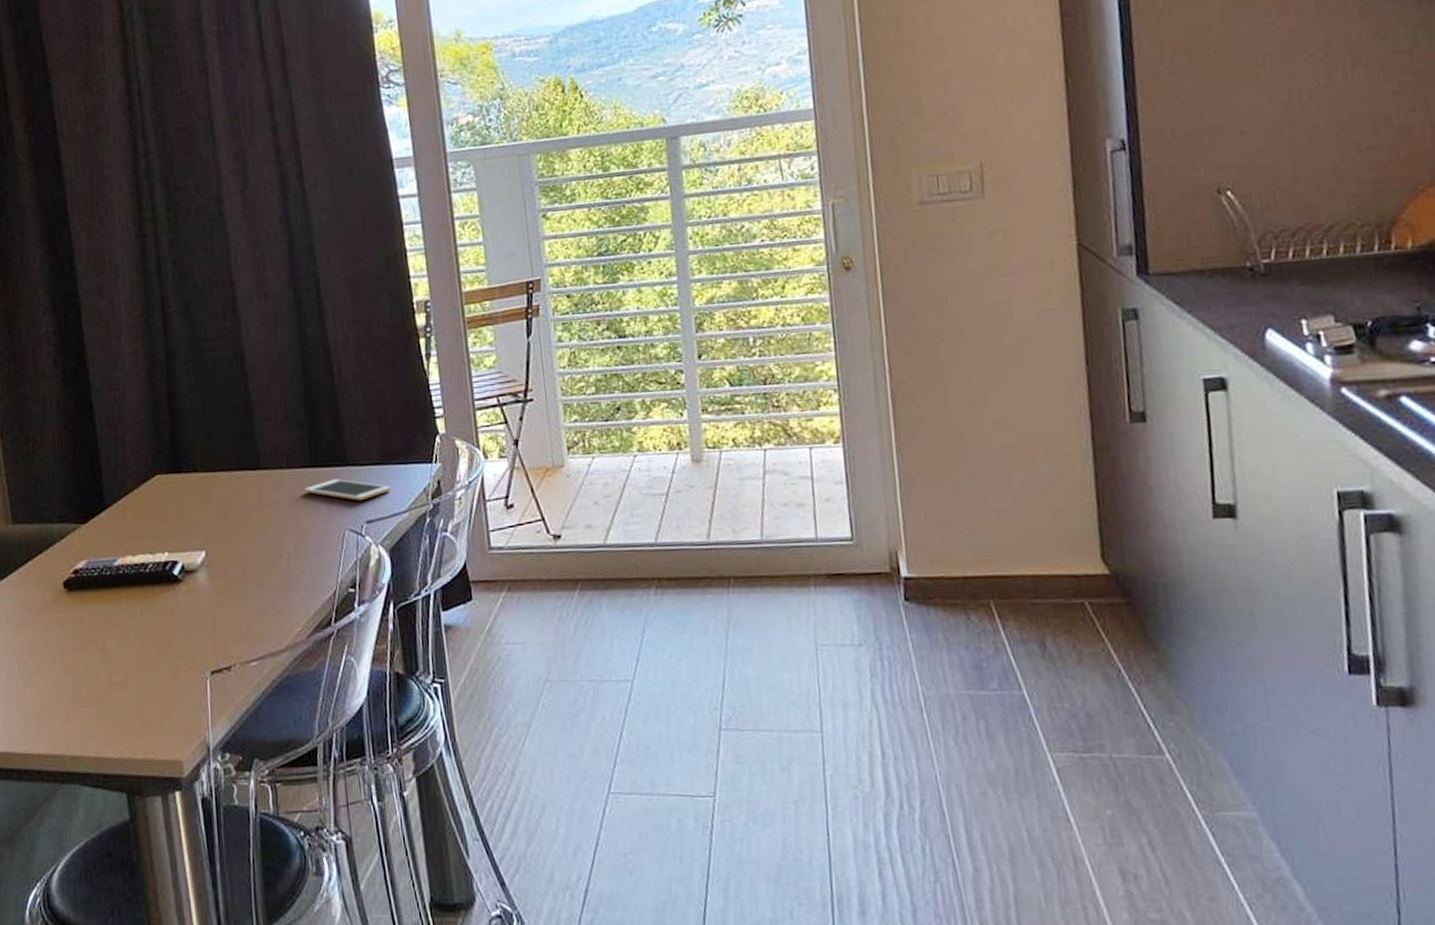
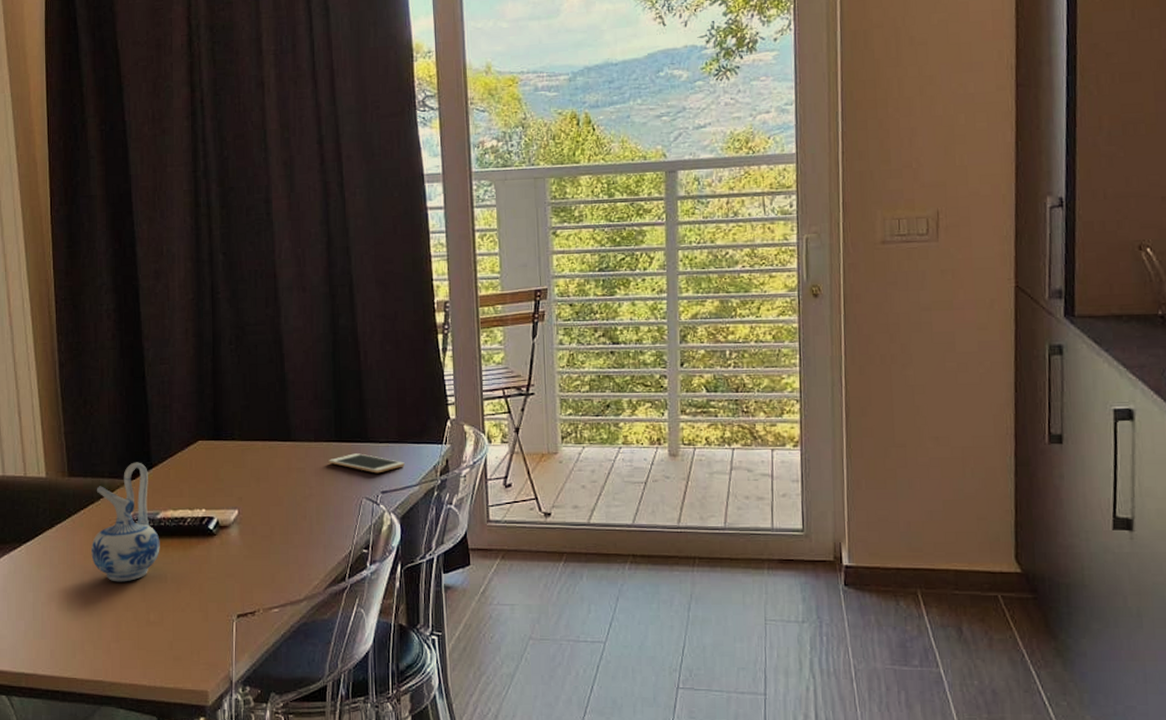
ceramic pitcher: none [42,503,120,641] -> present [91,462,160,582]

